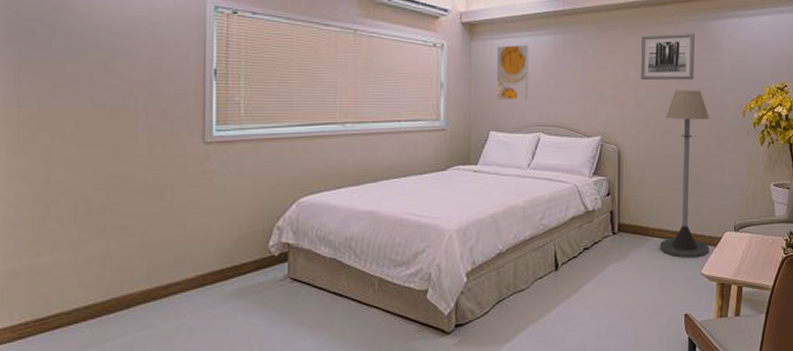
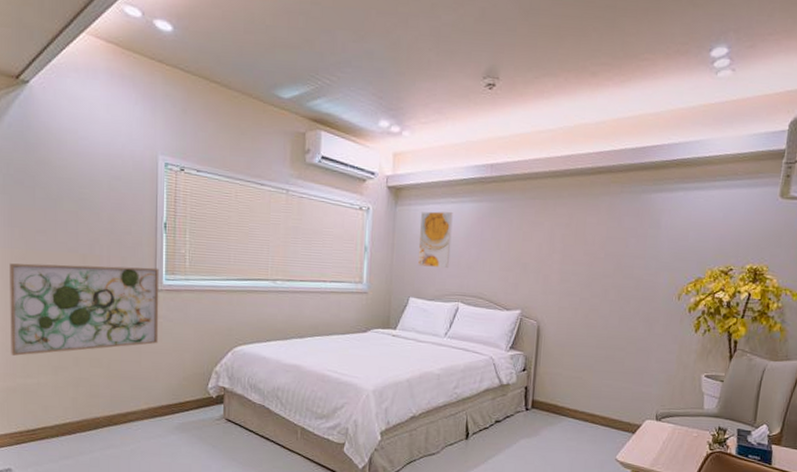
wall art: none [15,118,208,232] -> present [9,263,159,356]
wall art: present [640,33,694,80] -> none [567,205,631,257]
floor lamp: present [660,90,710,259] -> none [574,267,640,443]

